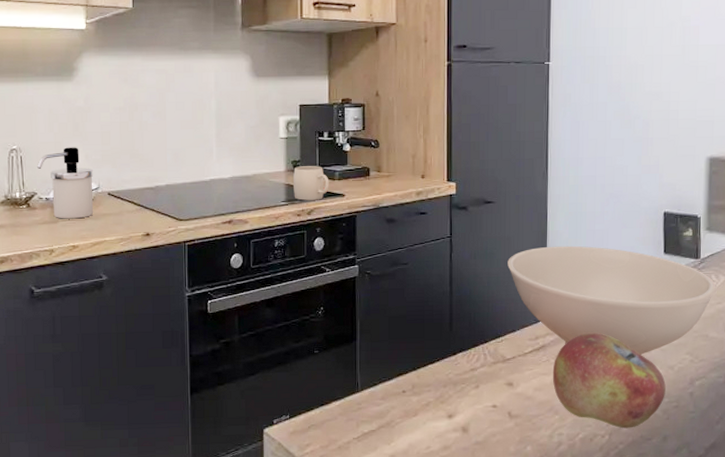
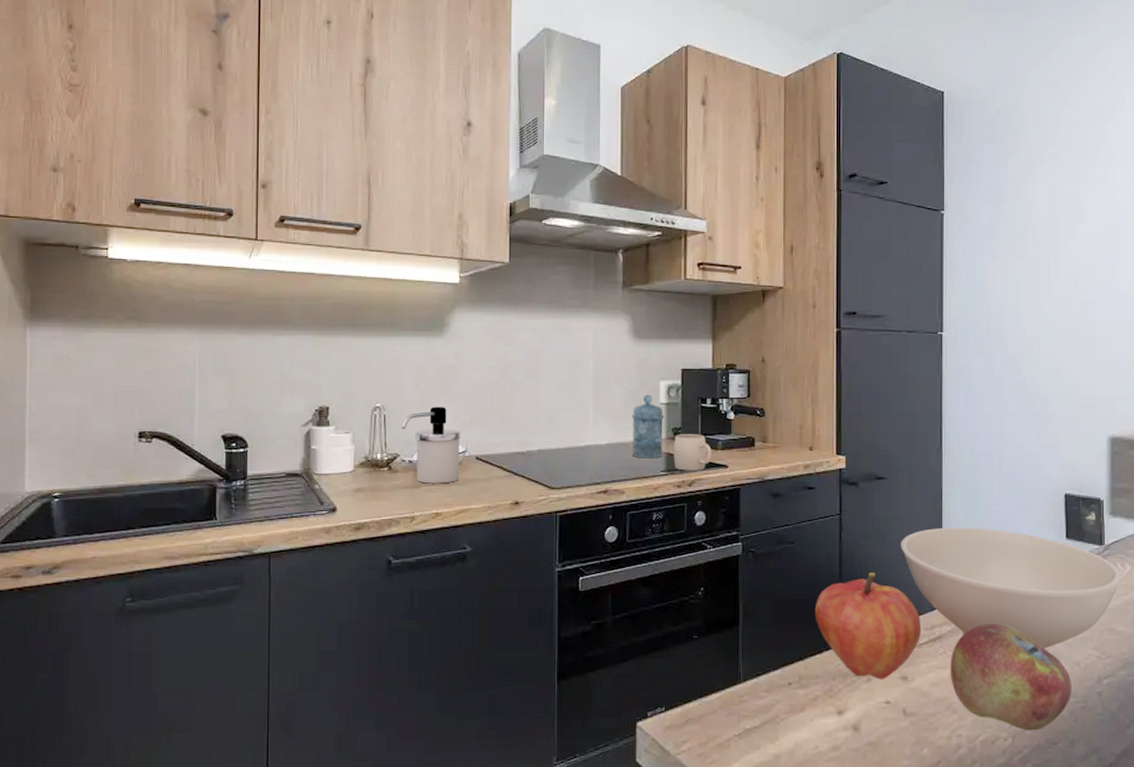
canister: none [253,130,284,190] -> present [631,394,664,458]
fruit: none [426,289,526,386] -> present [814,572,922,679]

